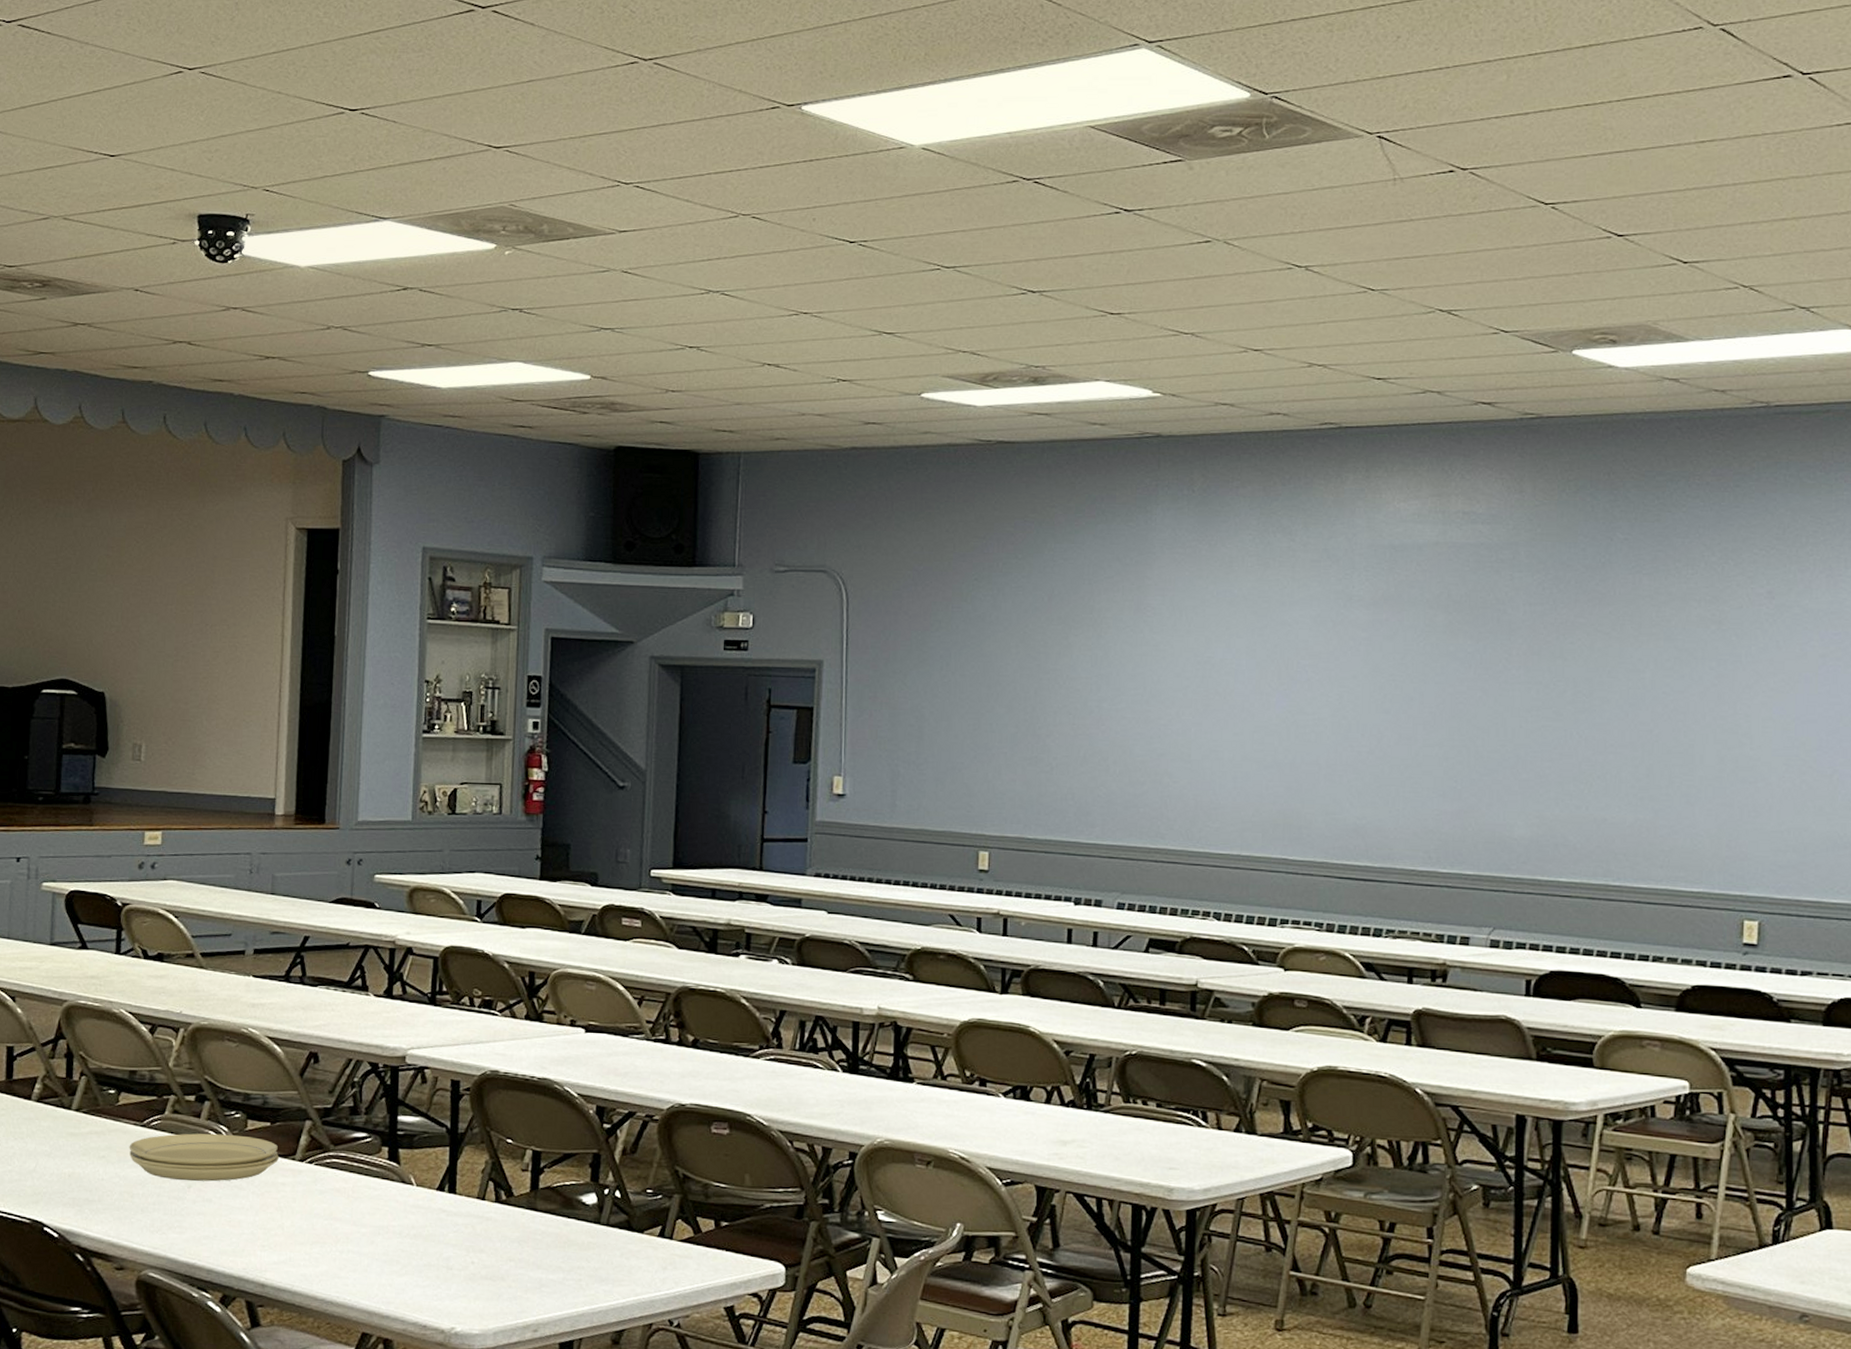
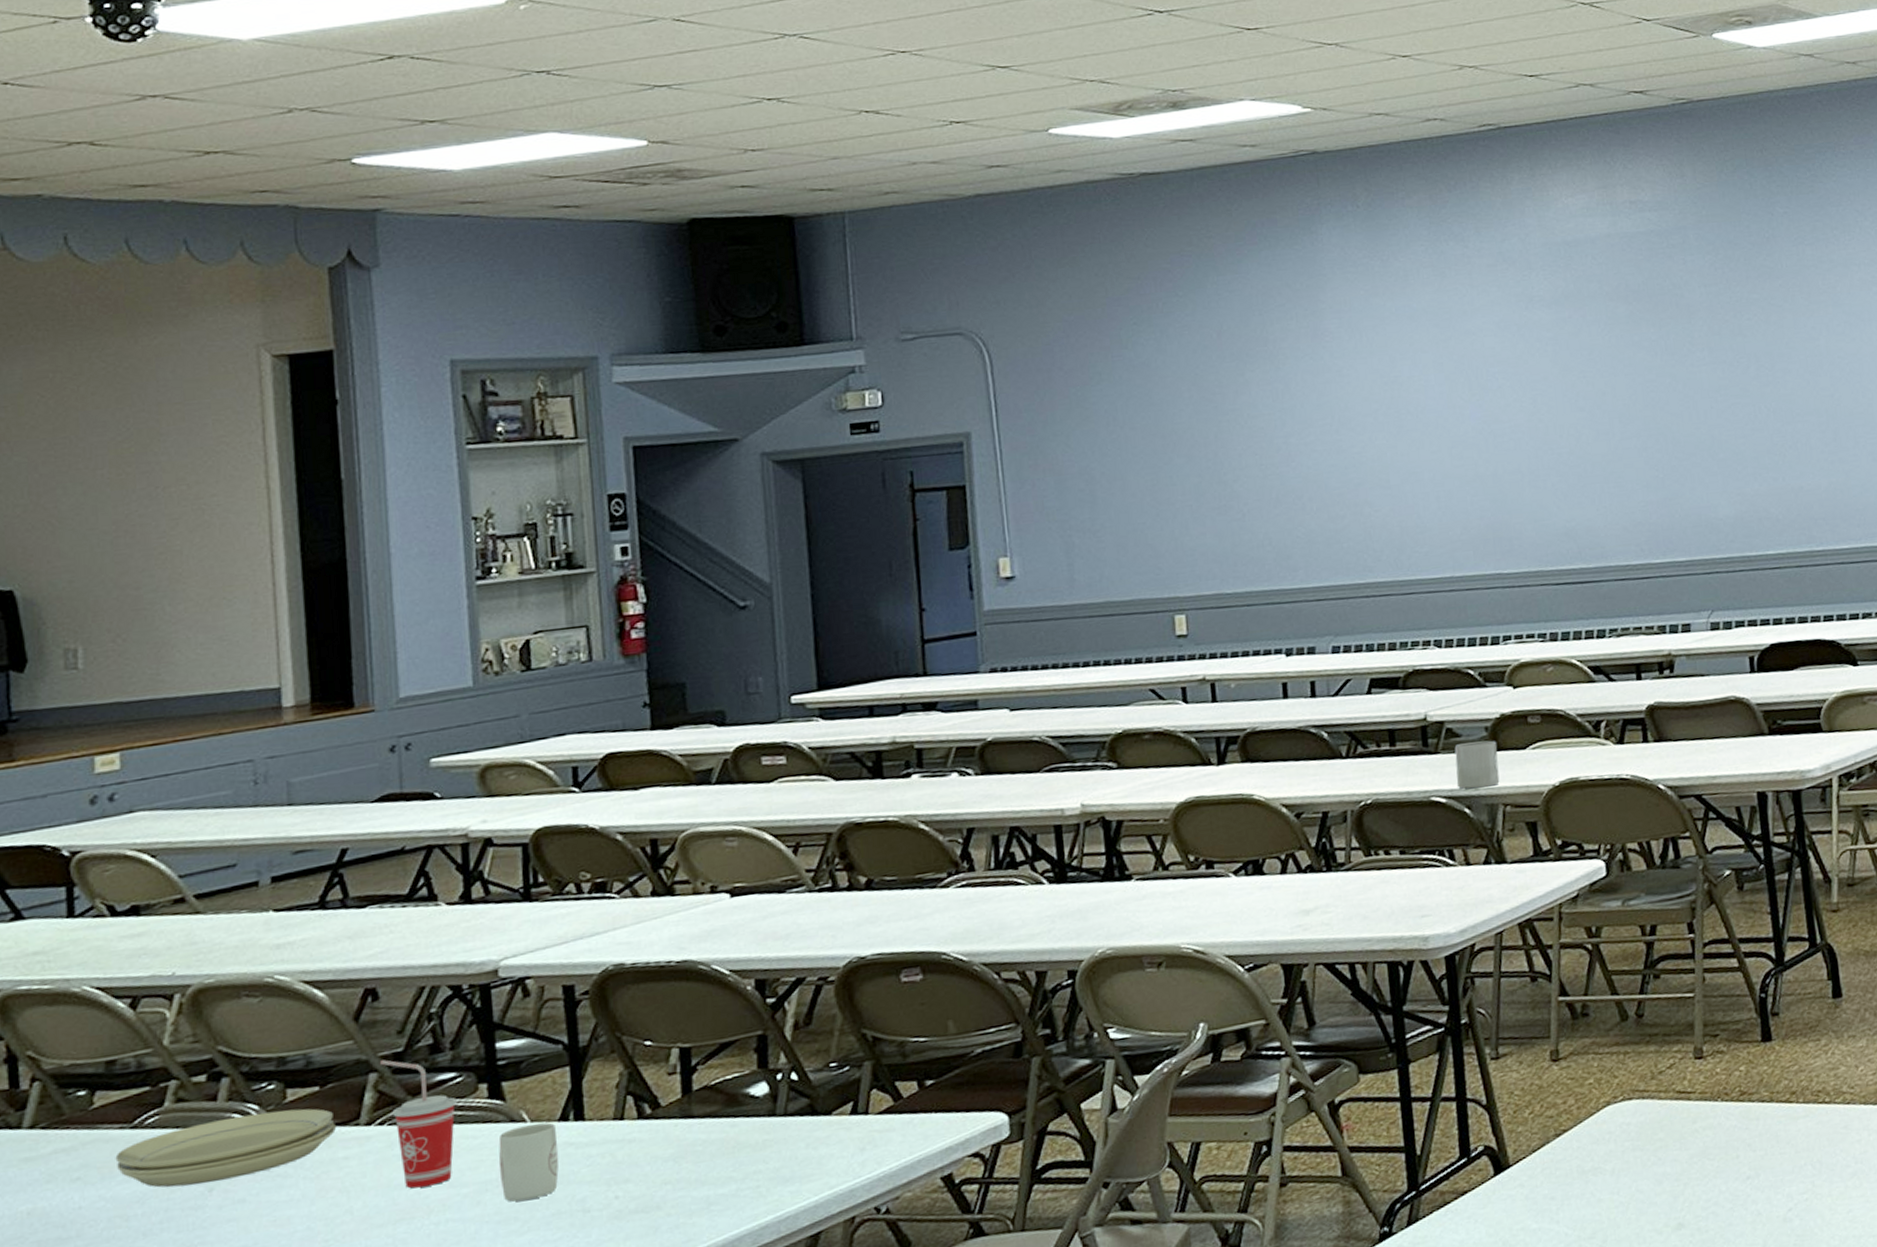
beverage cup: none [315,1112,365,1221] -> present [380,1059,457,1189]
mug: none [389,1188,435,1249] -> present [498,1122,559,1202]
mug: none [1218,1014,1262,1060] -> present [1454,740,1500,789]

